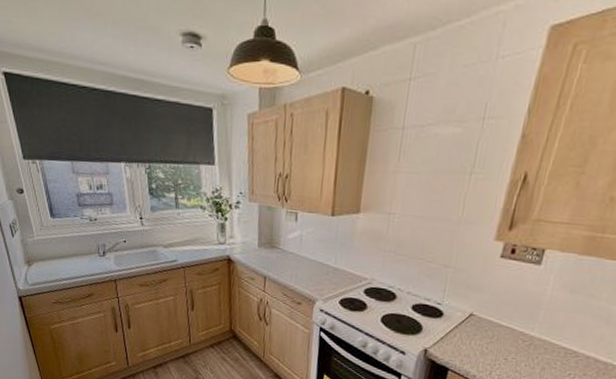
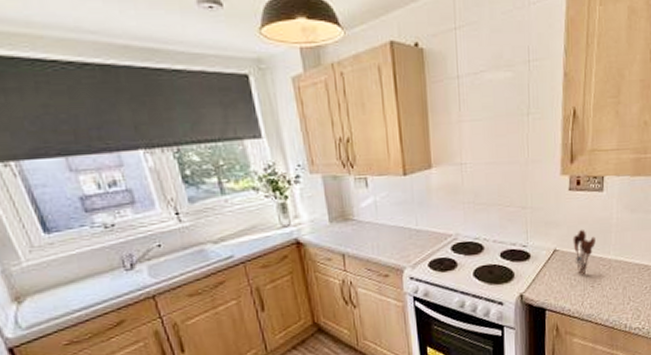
utensil holder: none [491,299,521,346] -> present [573,229,596,276]

